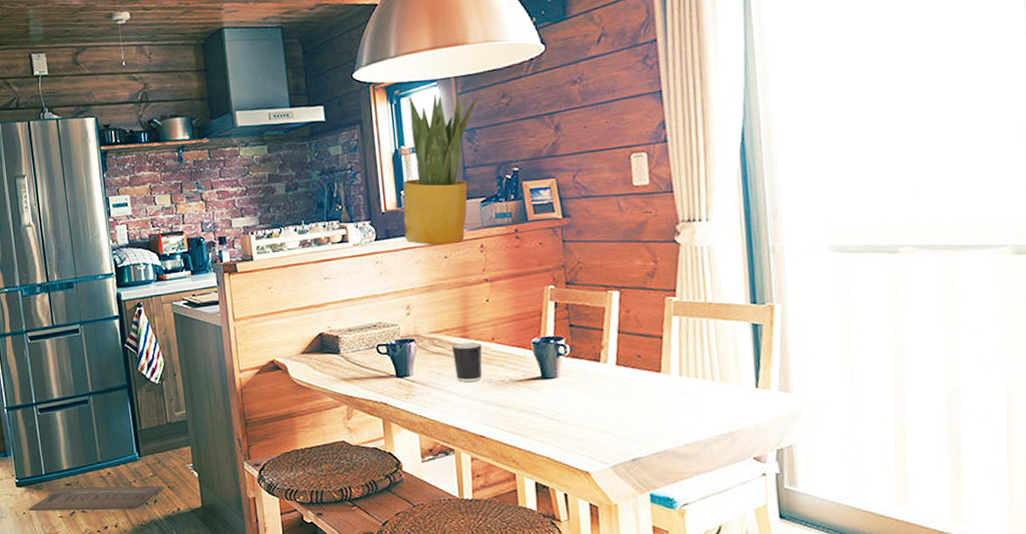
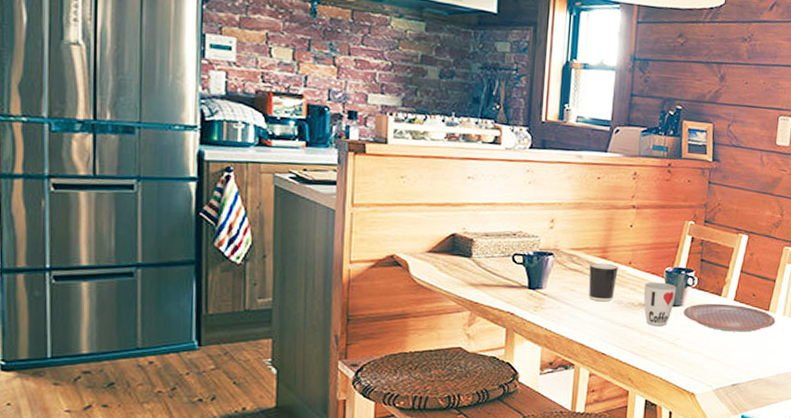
doormat: present [28,486,164,512] -> none [15,377,227,407]
planter: present [402,87,479,246] -> none [561,12,658,167]
cup: none [512,354,548,403] -> present [643,282,677,327]
plate: none [560,369,672,401] -> present [683,303,776,332]

